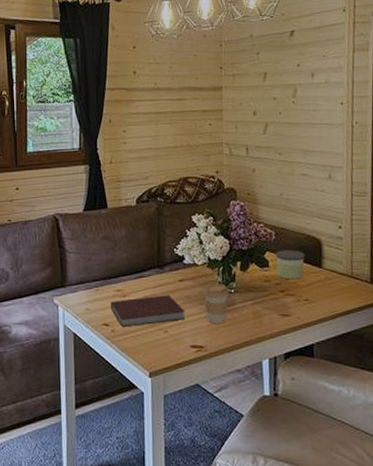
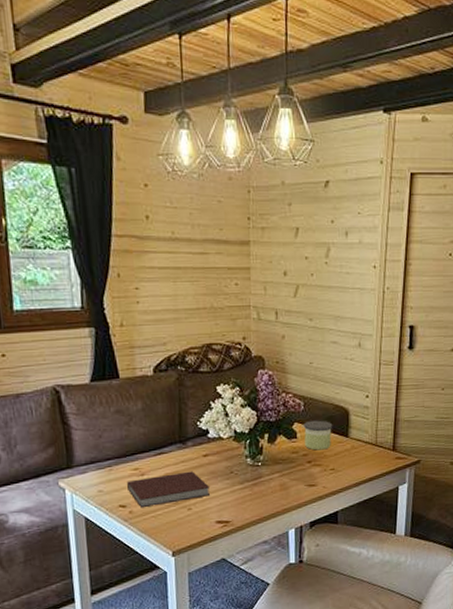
coffee cup: present [202,284,229,324] -> none [228,458,256,498]

